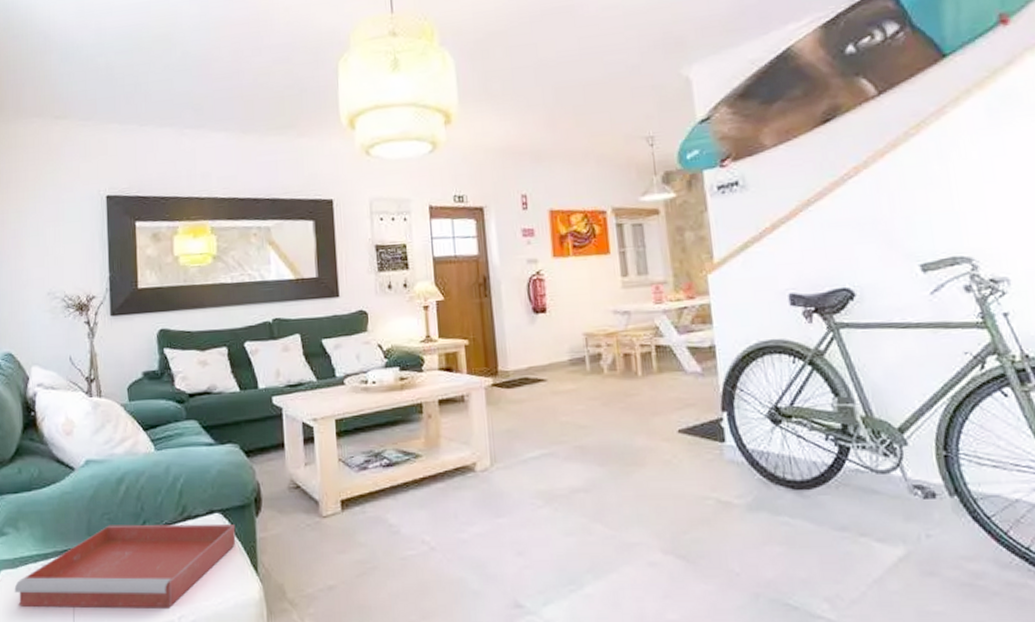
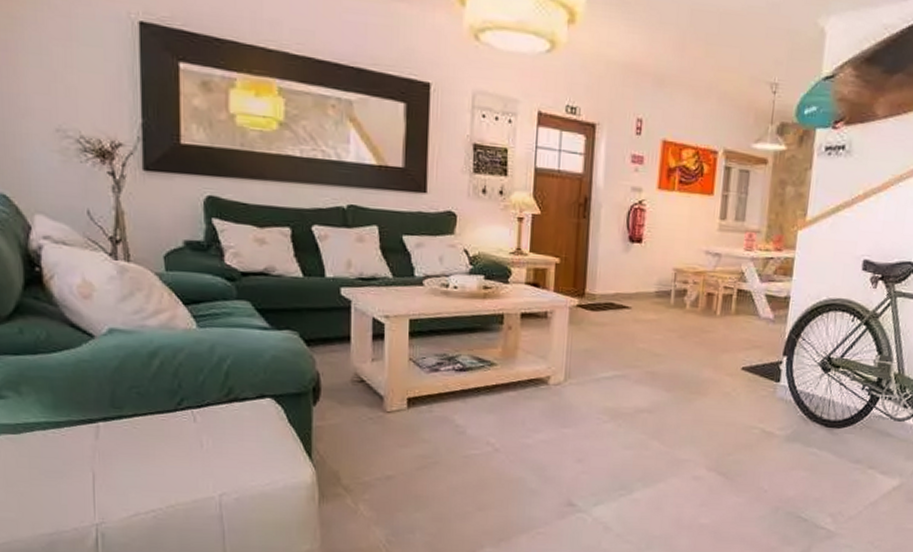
tray: present [14,523,236,608] -> none [17,399,289,485]

